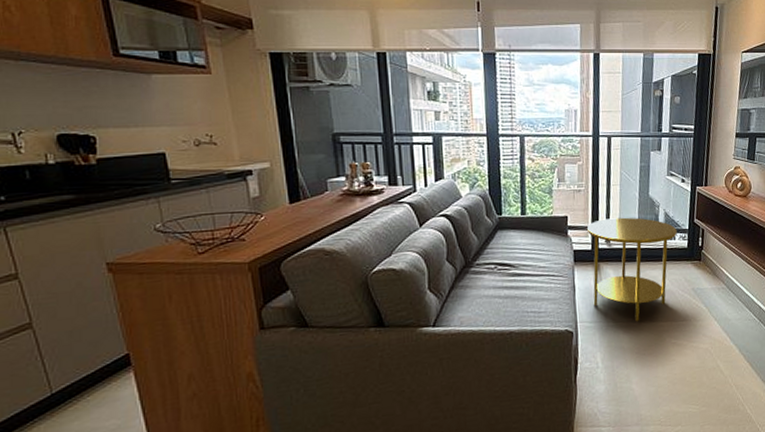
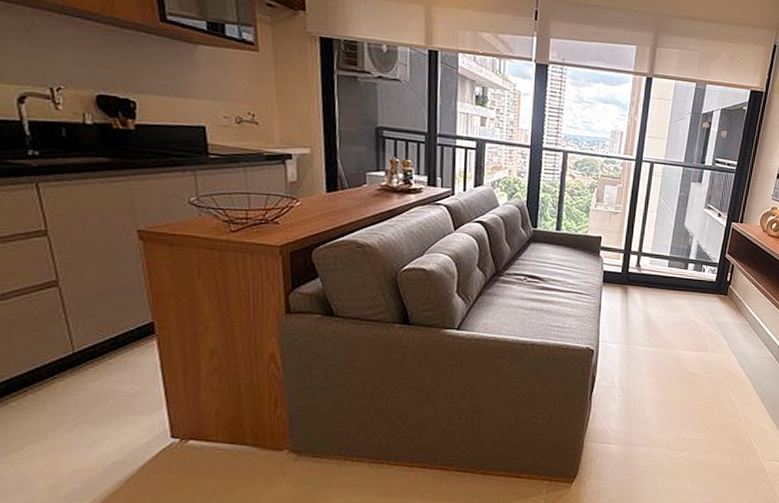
side table: present [586,217,677,322] -> none [617,243,707,348]

